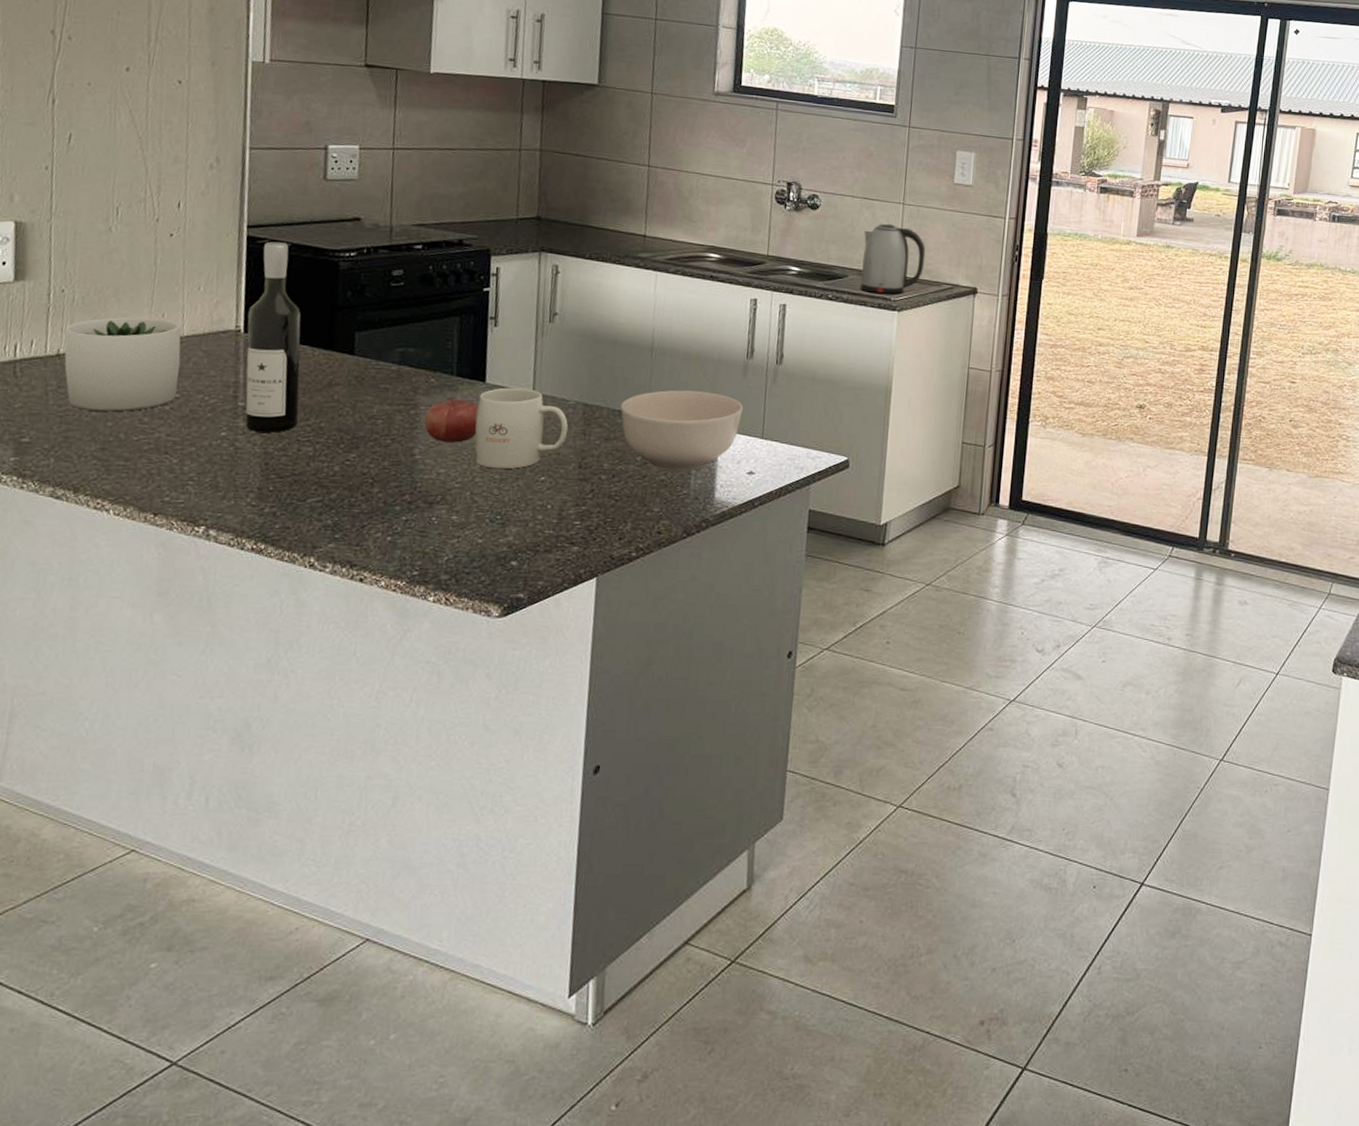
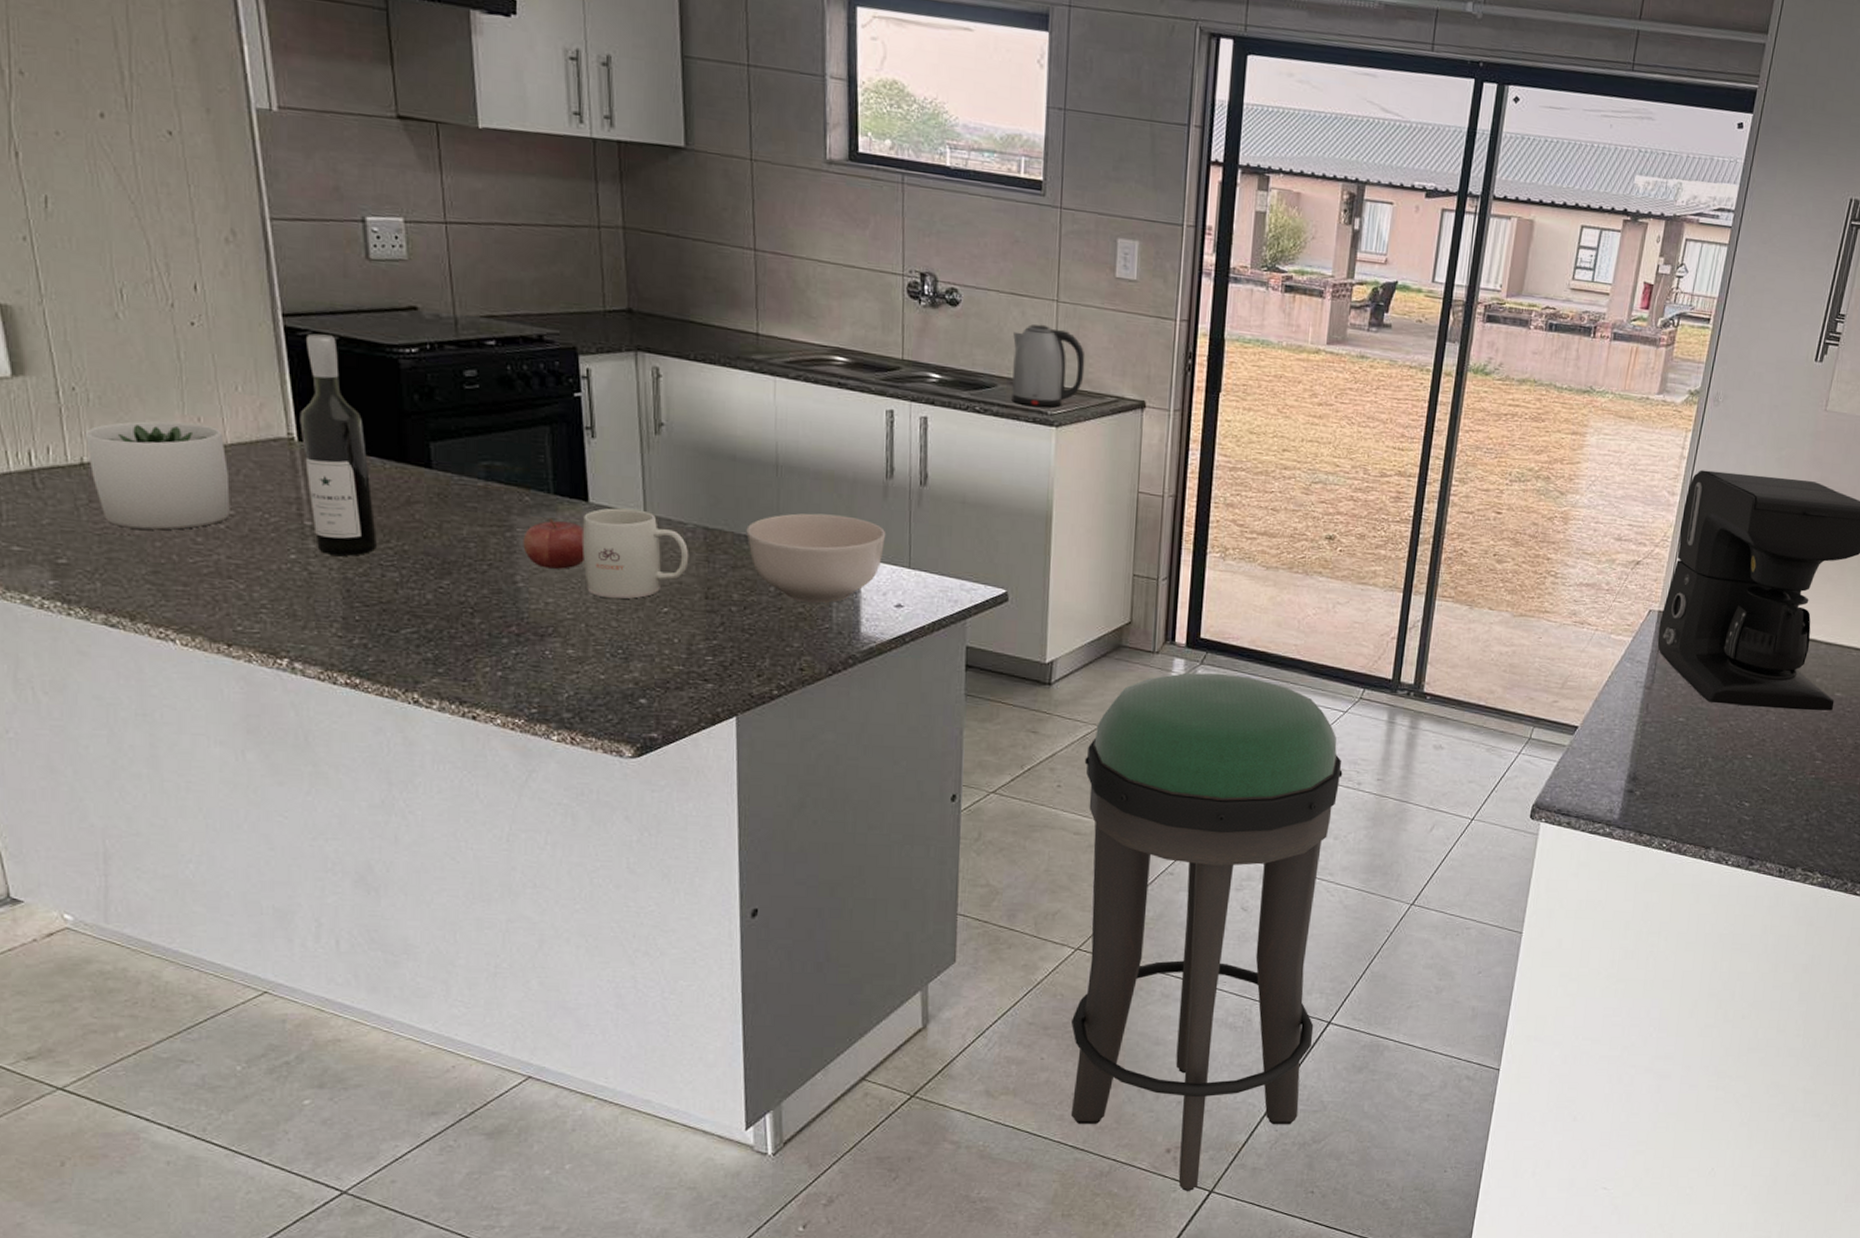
bar stool: none [886,533,1154,1068] -> present [1070,673,1343,1191]

